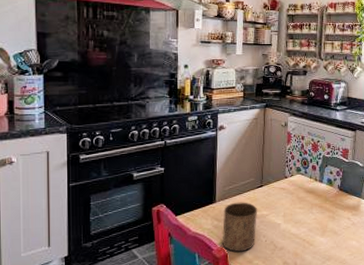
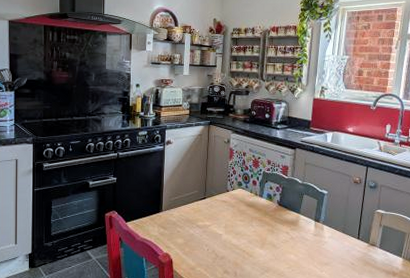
cup: present [222,202,258,253] -> none [167,212,201,259]

